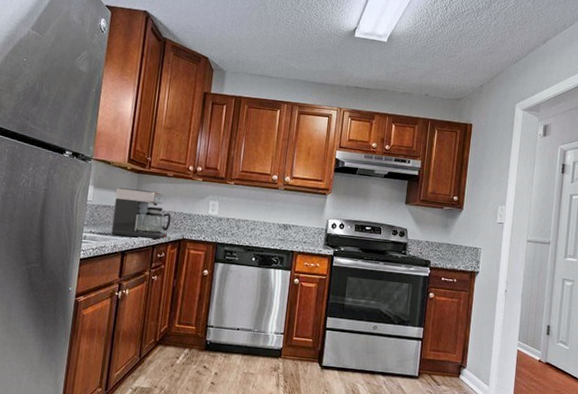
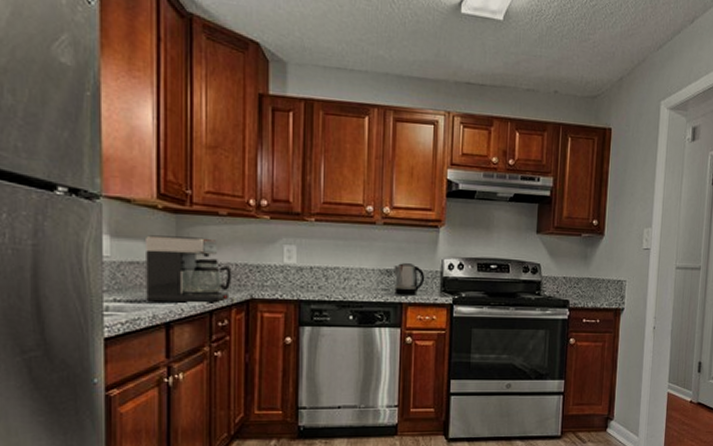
kettle: none [288,220,313,247] -> present [394,262,425,297]

